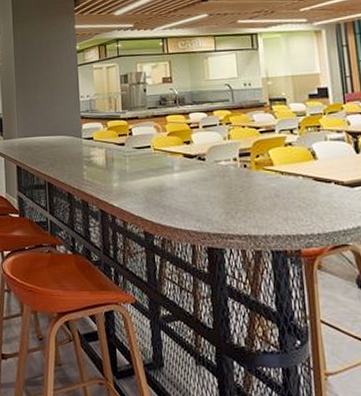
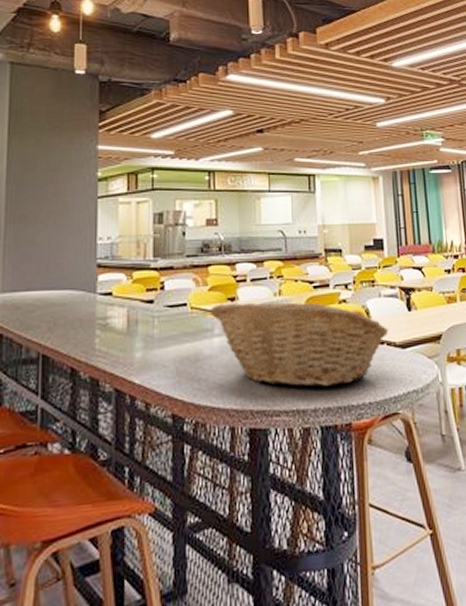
fruit basket: none [169,145,336,217] -> present [210,302,389,387]

